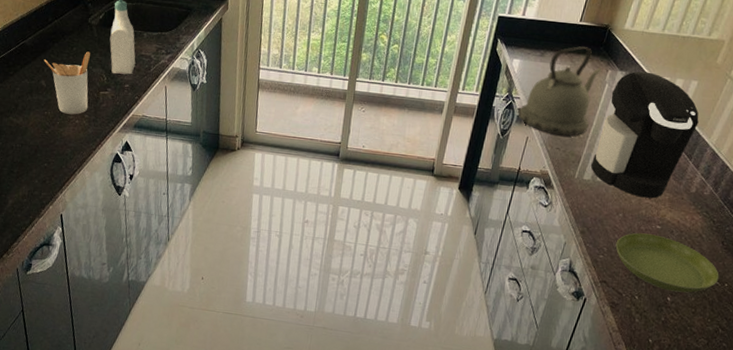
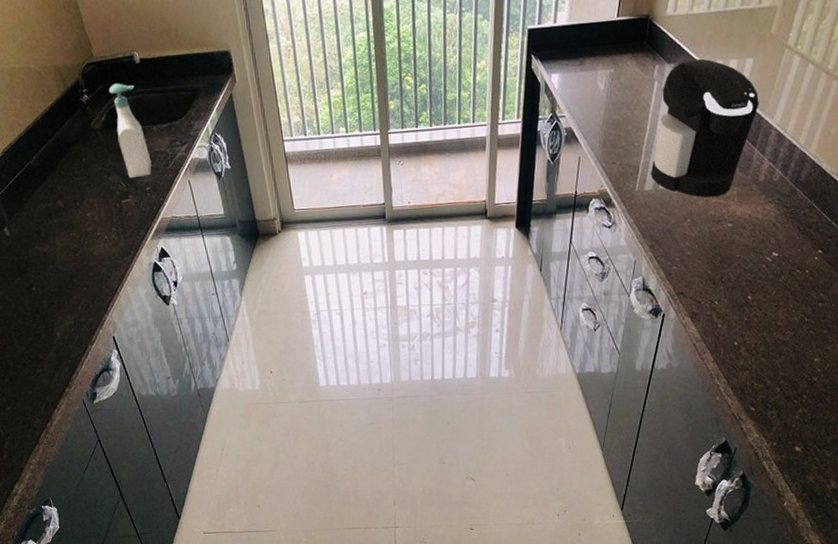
utensil holder: present [44,51,91,115] -> none [54,159,114,232]
kettle: present [518,46,602,136] -> none [565,44,648,149]
saucer: present [615,232,719,293] -> none [688,233,799,289]

